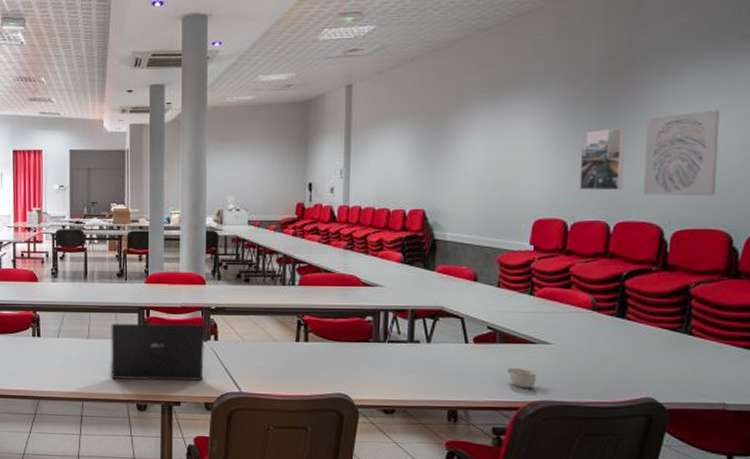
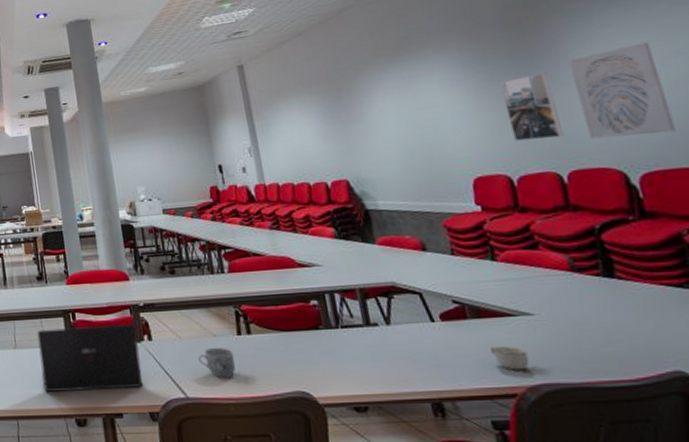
mug: none [256,351,290,378] -> present [197,348,236,378]

